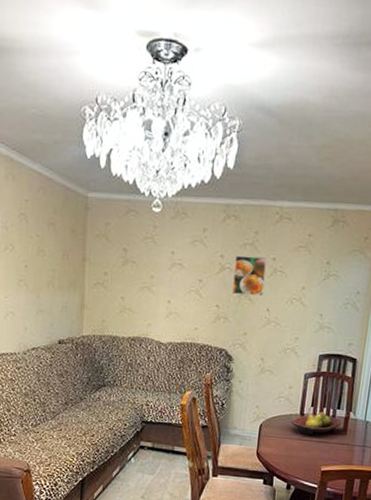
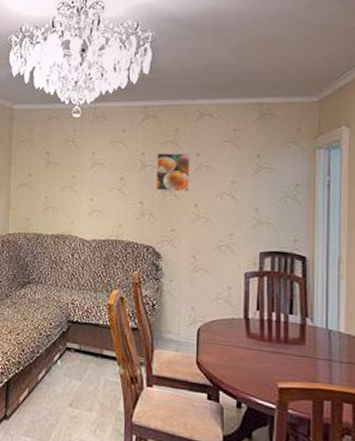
fruit bowl: present [290,411,343,436] -> none [233,316,298,345]

